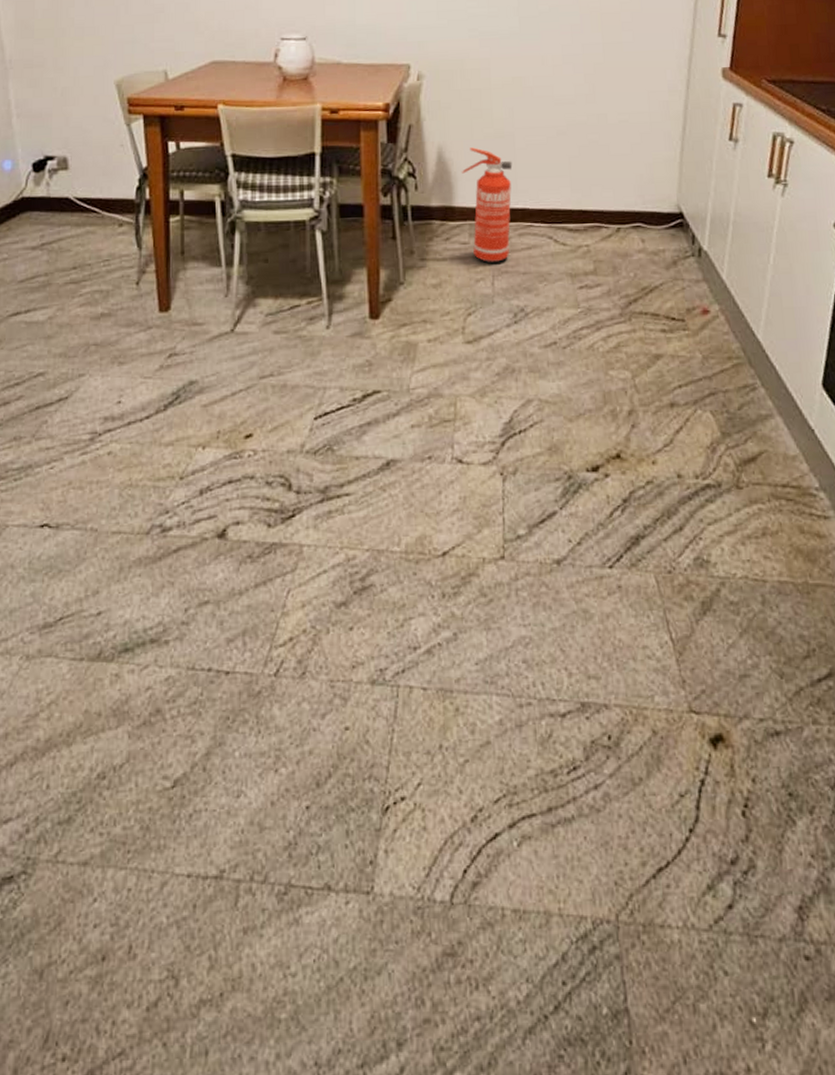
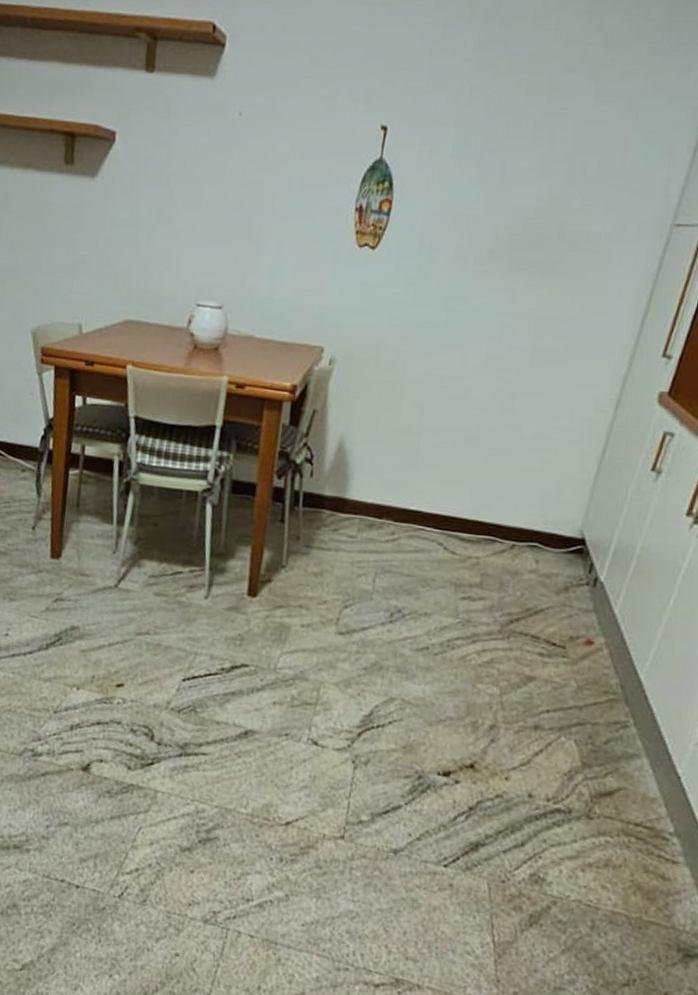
fire extinguisher: present [462,147,513,264] -> none [359,441,414,561]

